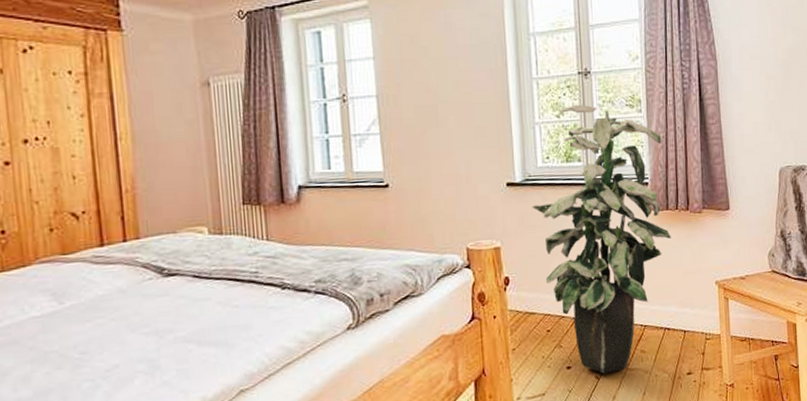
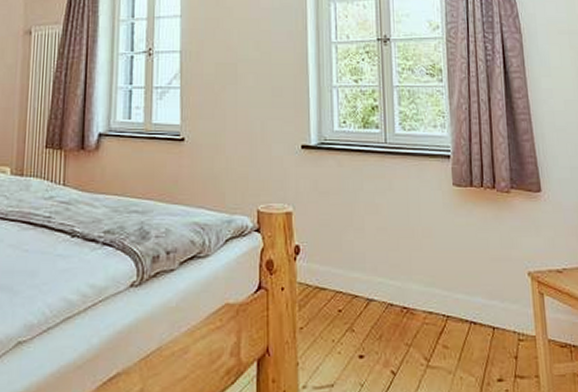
indoor plant: present [532,104,671,374] -> none [326,70,476,369]

